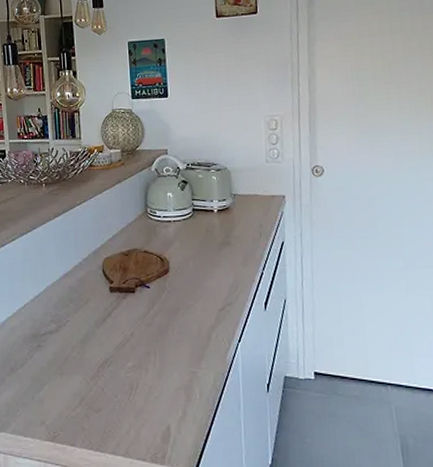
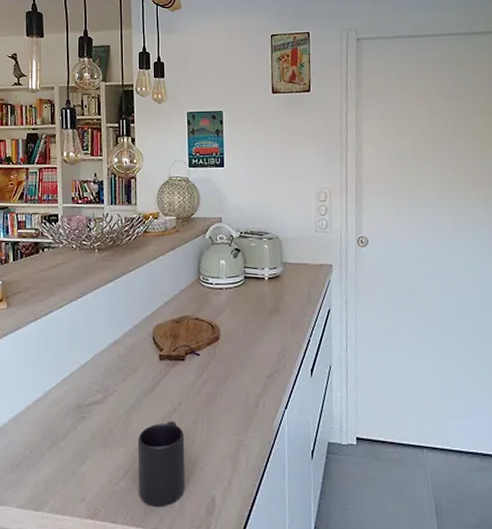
mug: none [92,351,140,432] -> present [137,421,185,507]

